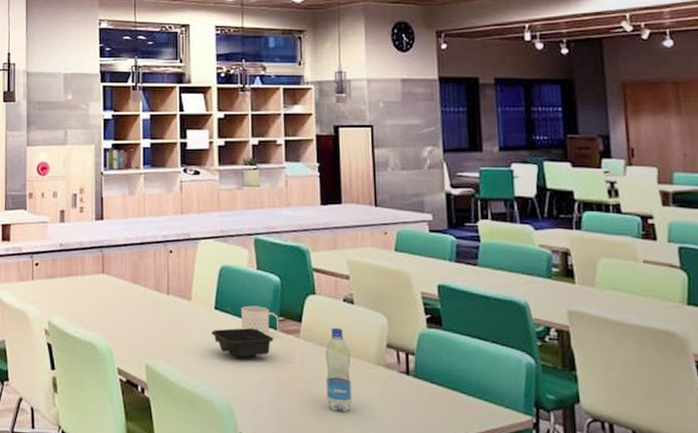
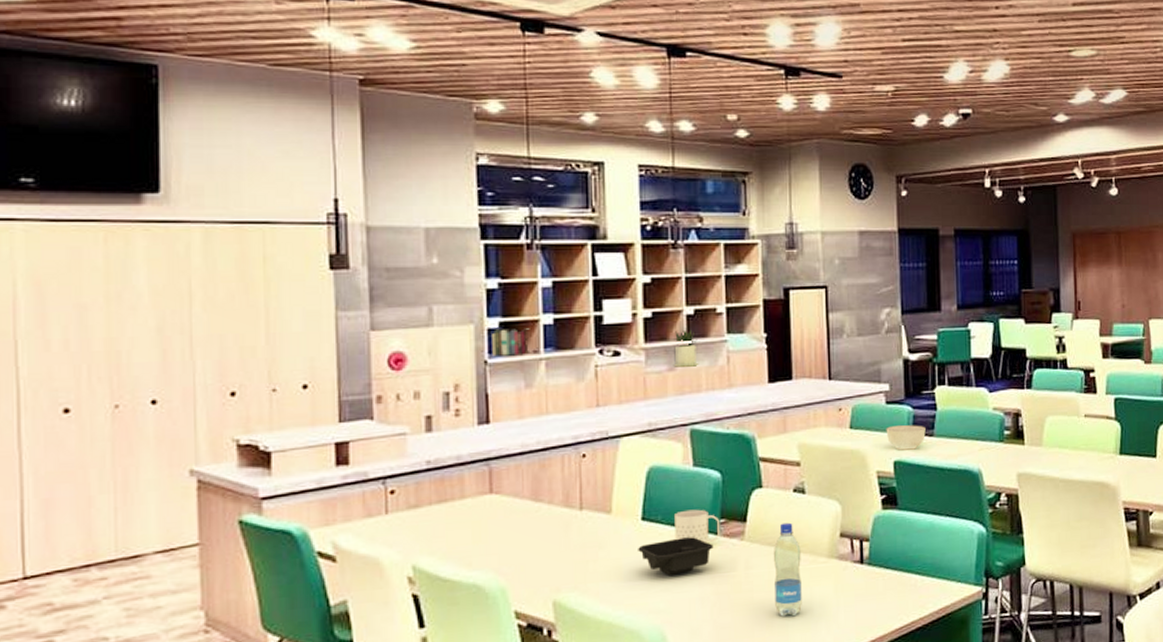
bowl: none [429,252,469,276] -> present [886,425,926,451]

